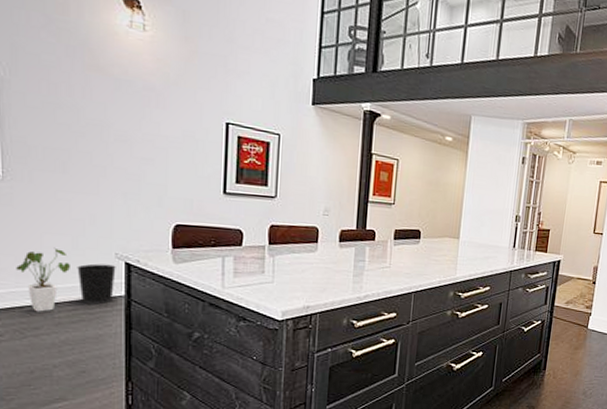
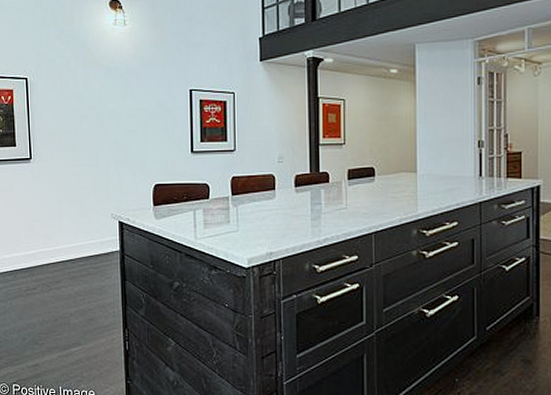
house plant: present [16,247,70,312] -> none [44,212,80,268]
wastebasket: present [77,263,116,304] -> none [84,224,112,258]

